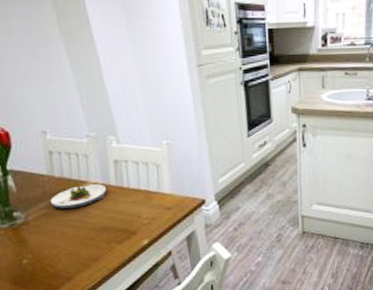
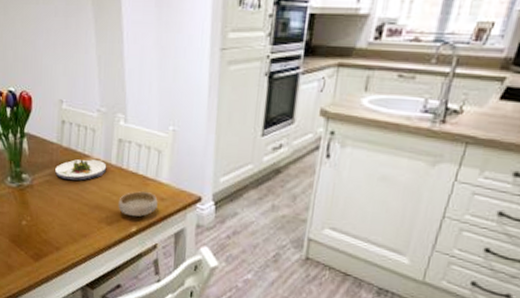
bowl: none [125,205,165,231] -> present [118,191,158,217]

